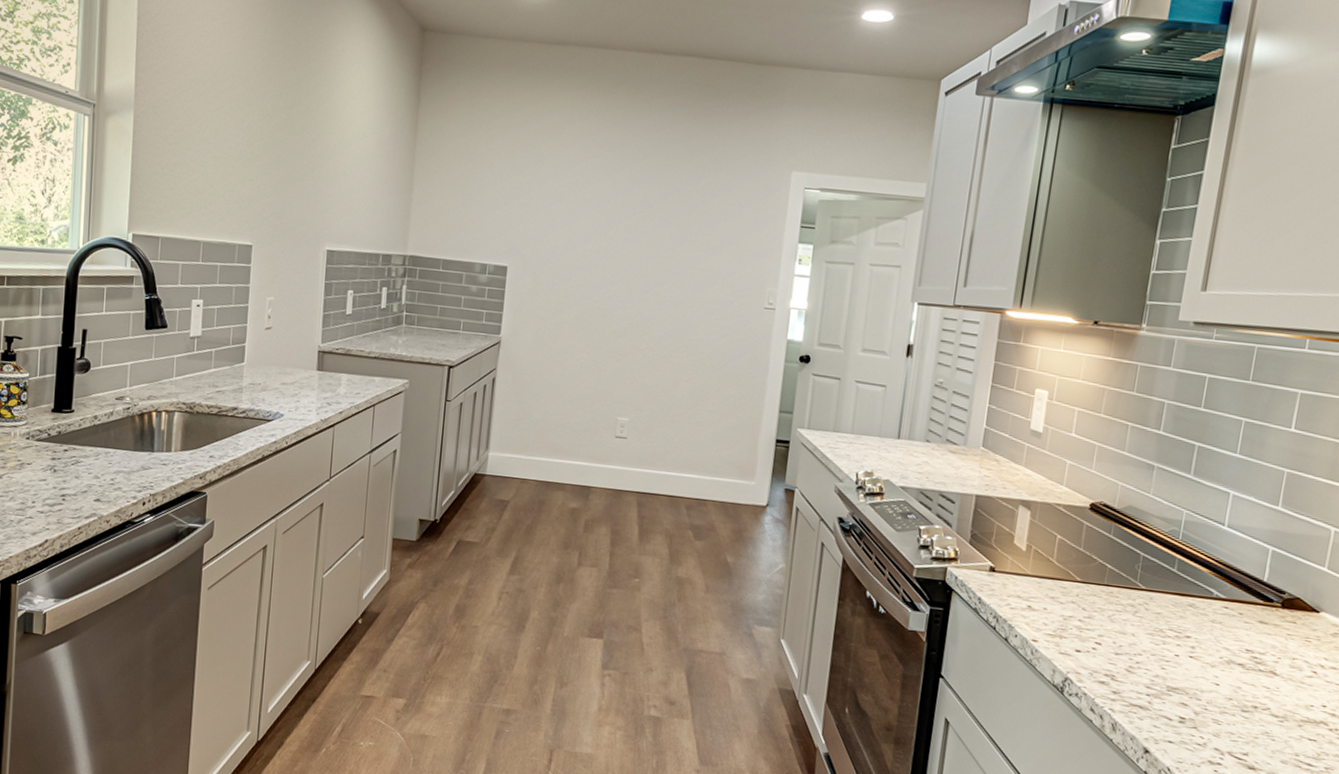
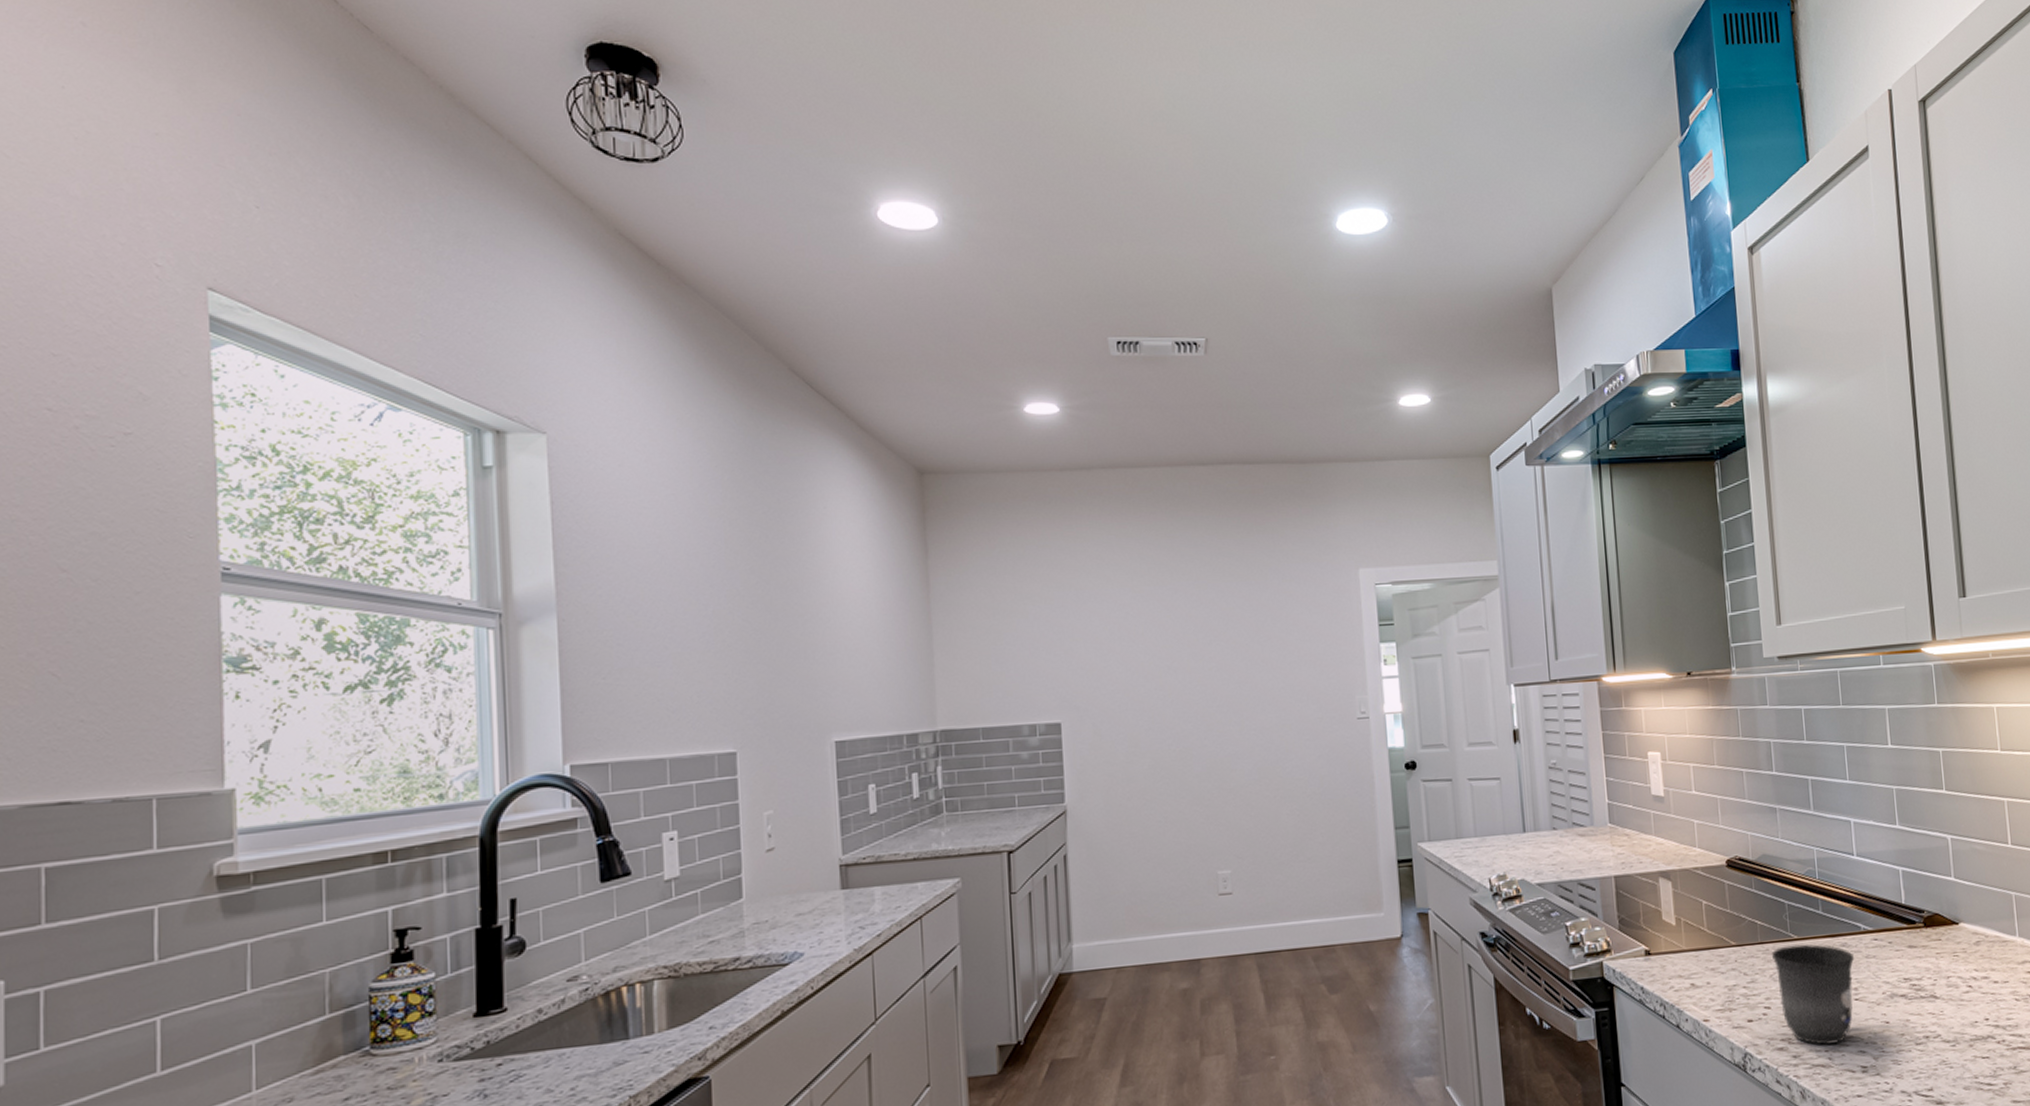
mug: none [1112,593,1200,691] -> present [1771,944,1855,1045]

